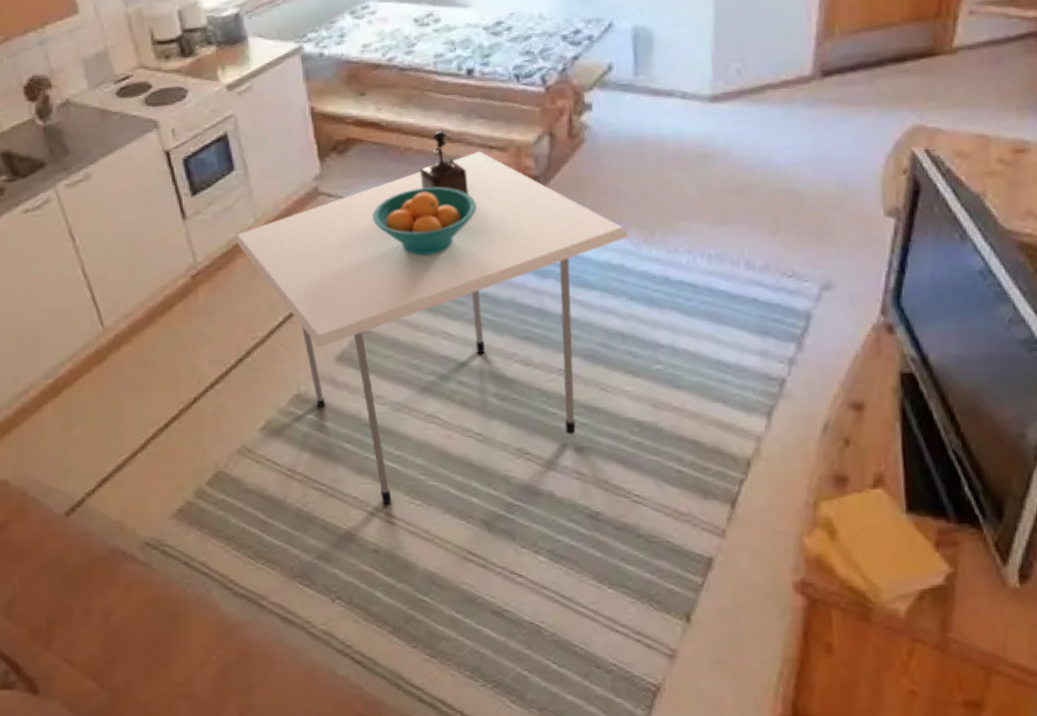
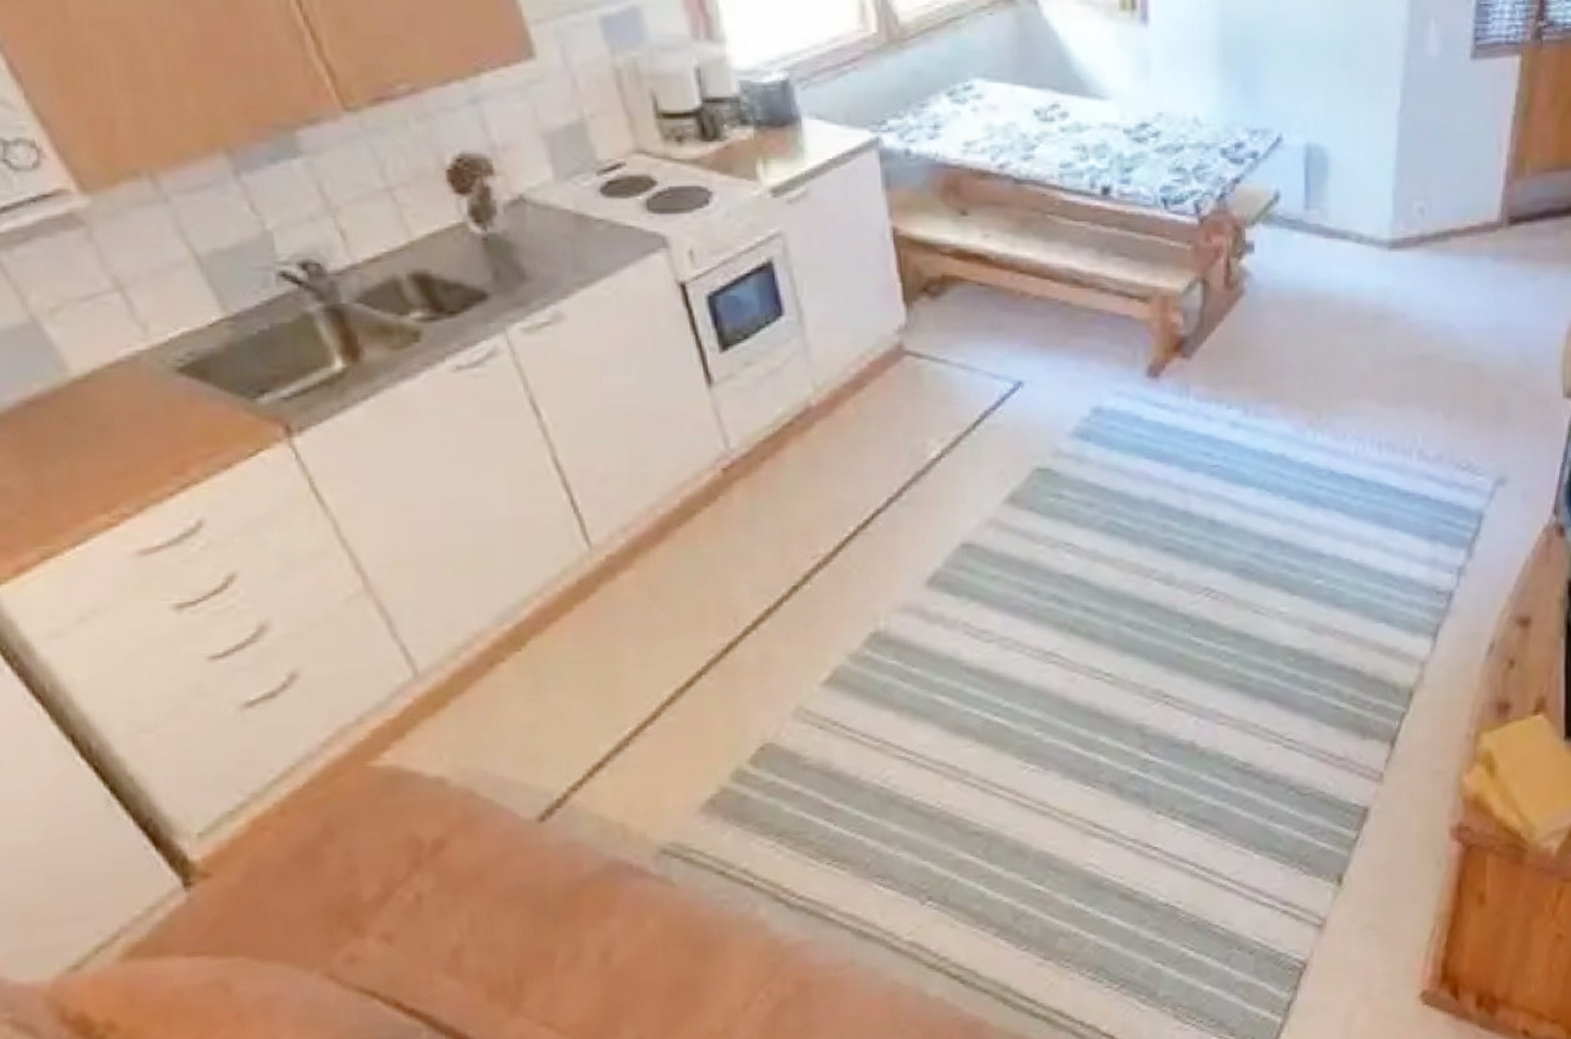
dining table: present [234,151,628,504] -> none [784,300,1290,772]
fruit bowl: present [372,187,477,256] -> none [977,347,1111,441]
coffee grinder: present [419,131,468,195] -> none [1039,271,1101,360]

